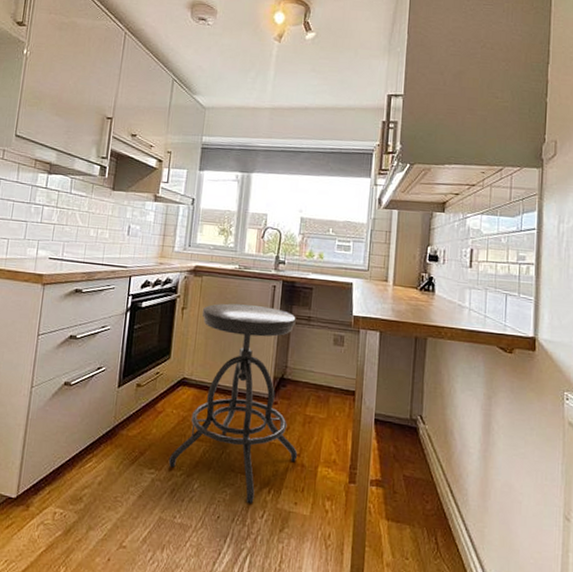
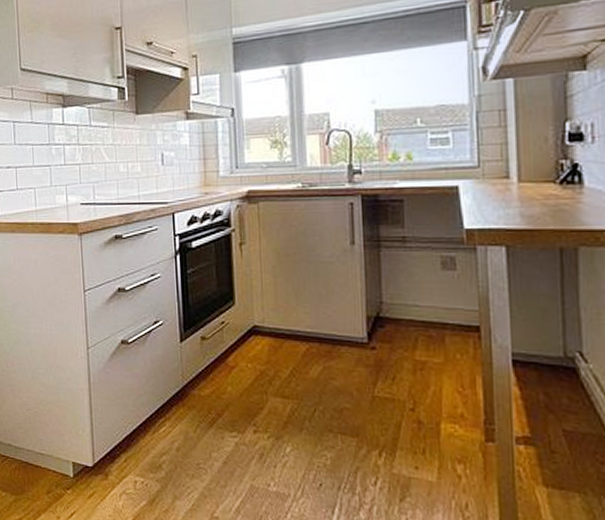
stool: present [168,303,298,504] -> none [251,230,412,470]

